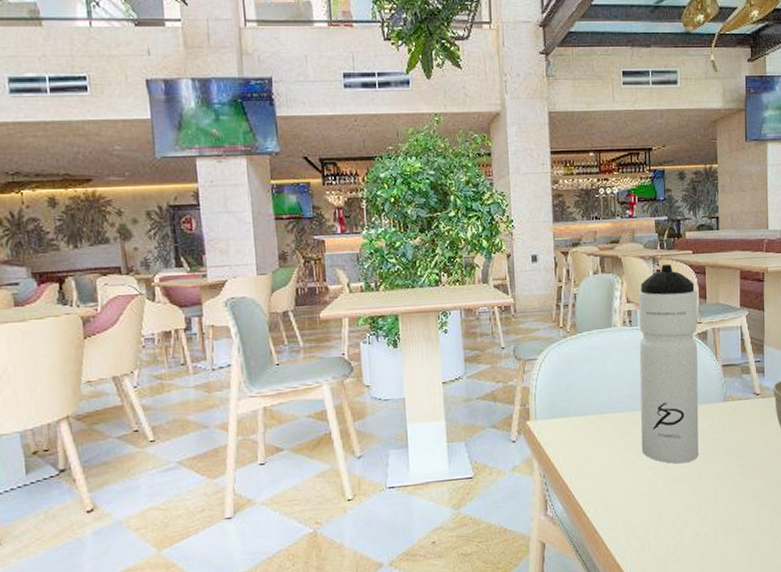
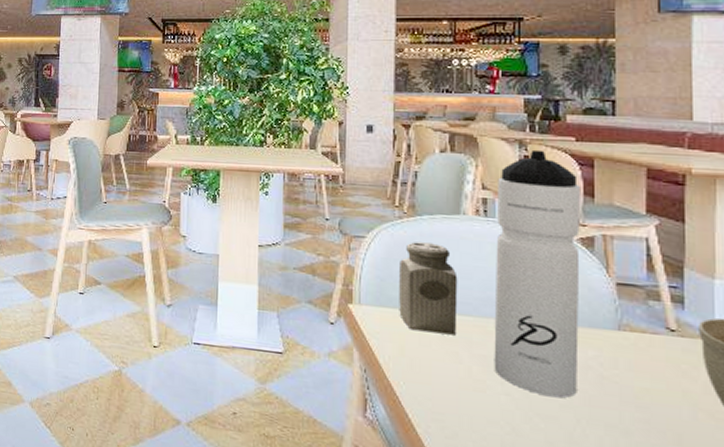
salt shaker: none [566,355,613,433] -> present [399,242,458,335]

